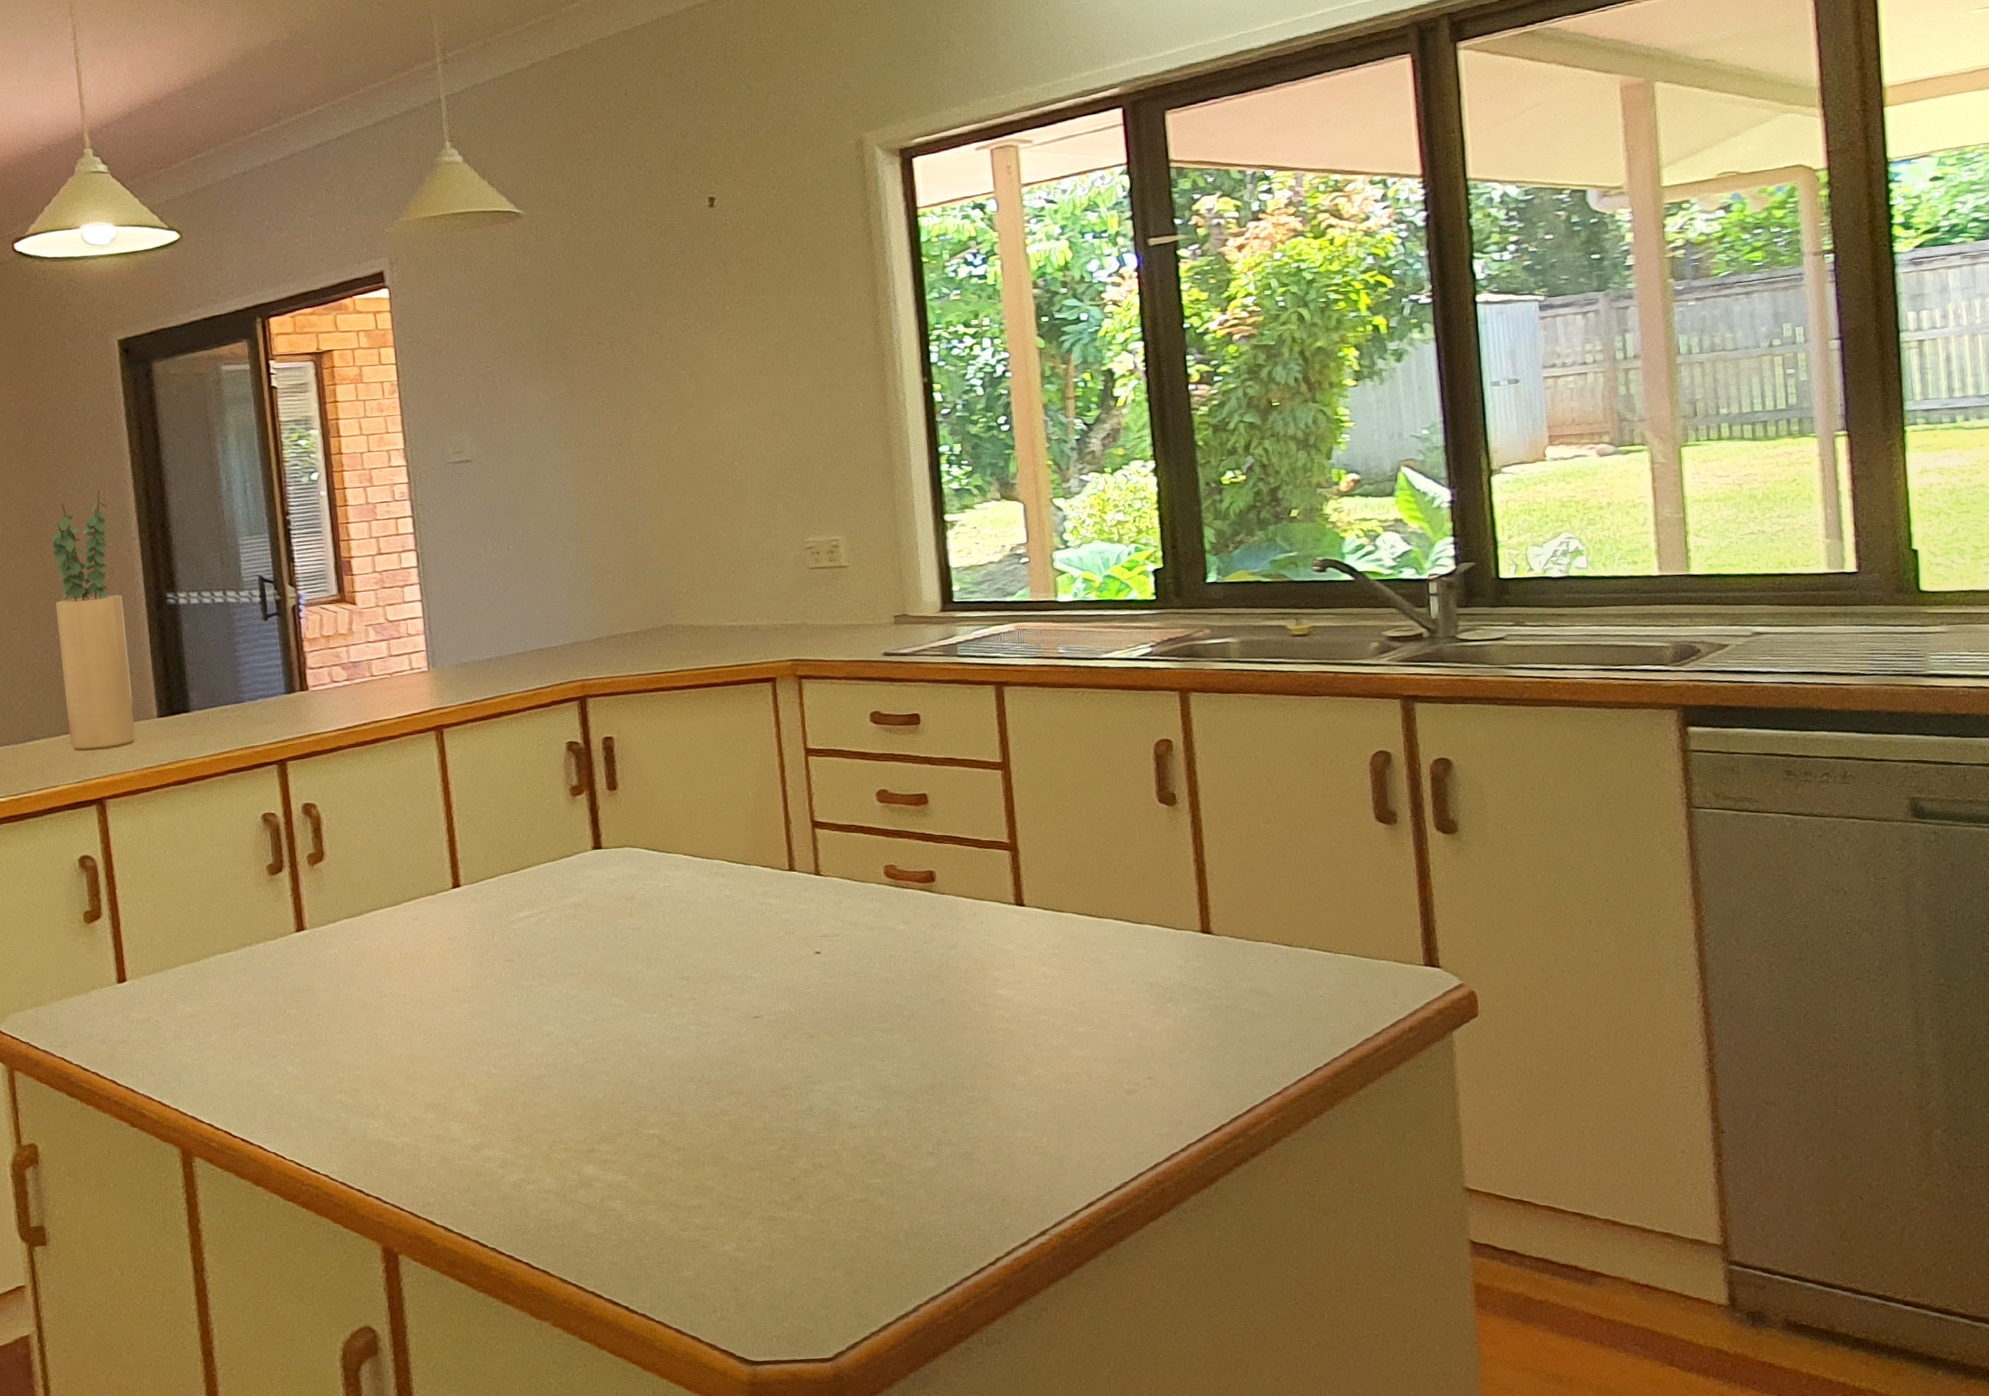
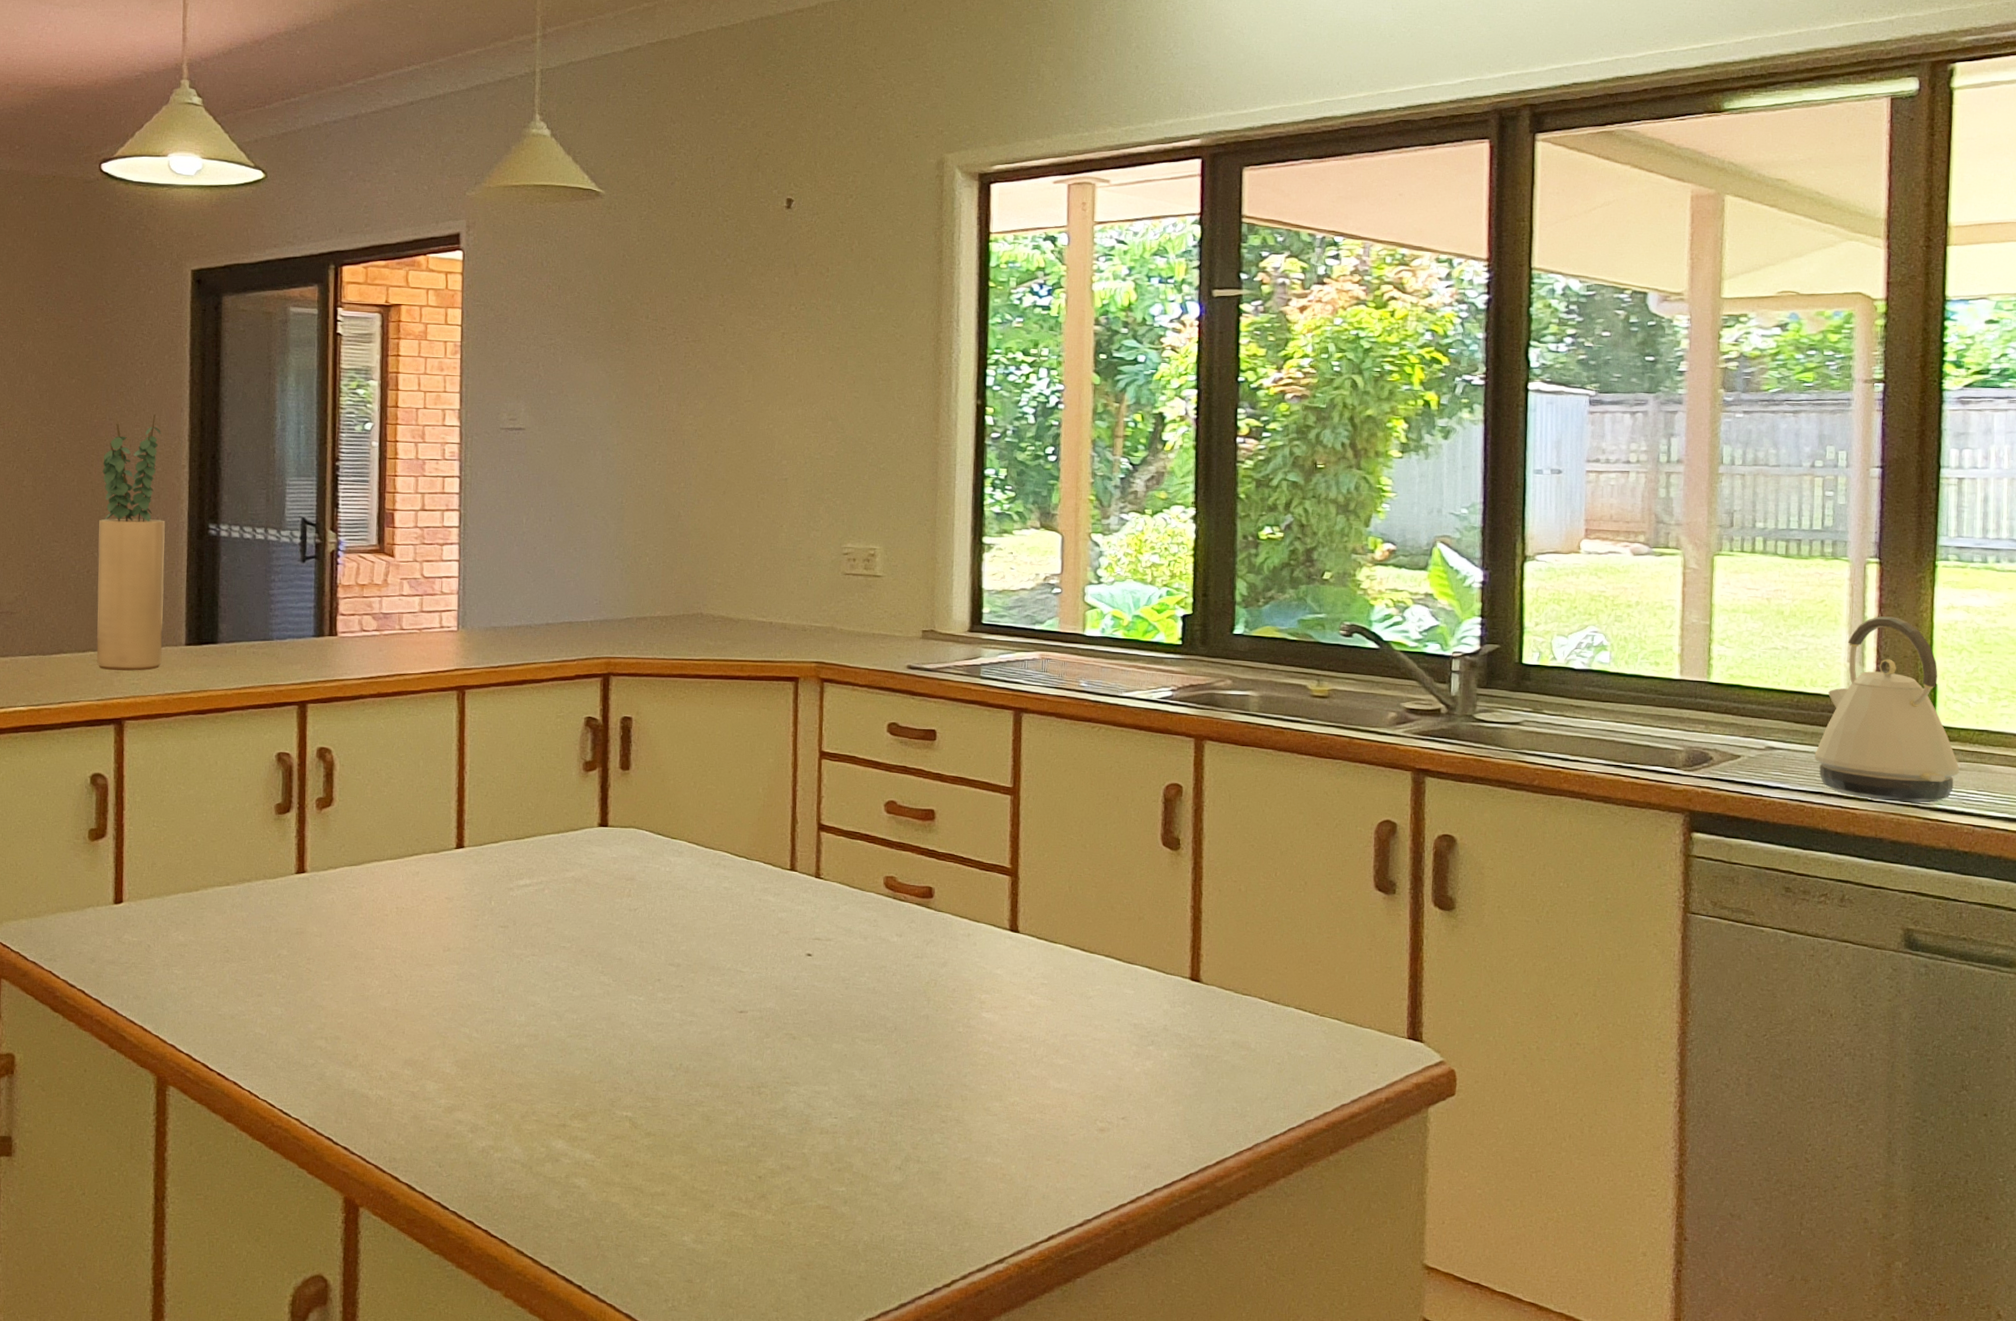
kettle: none [1802,487,1950,673] -> present [1814,616,1960,803]

